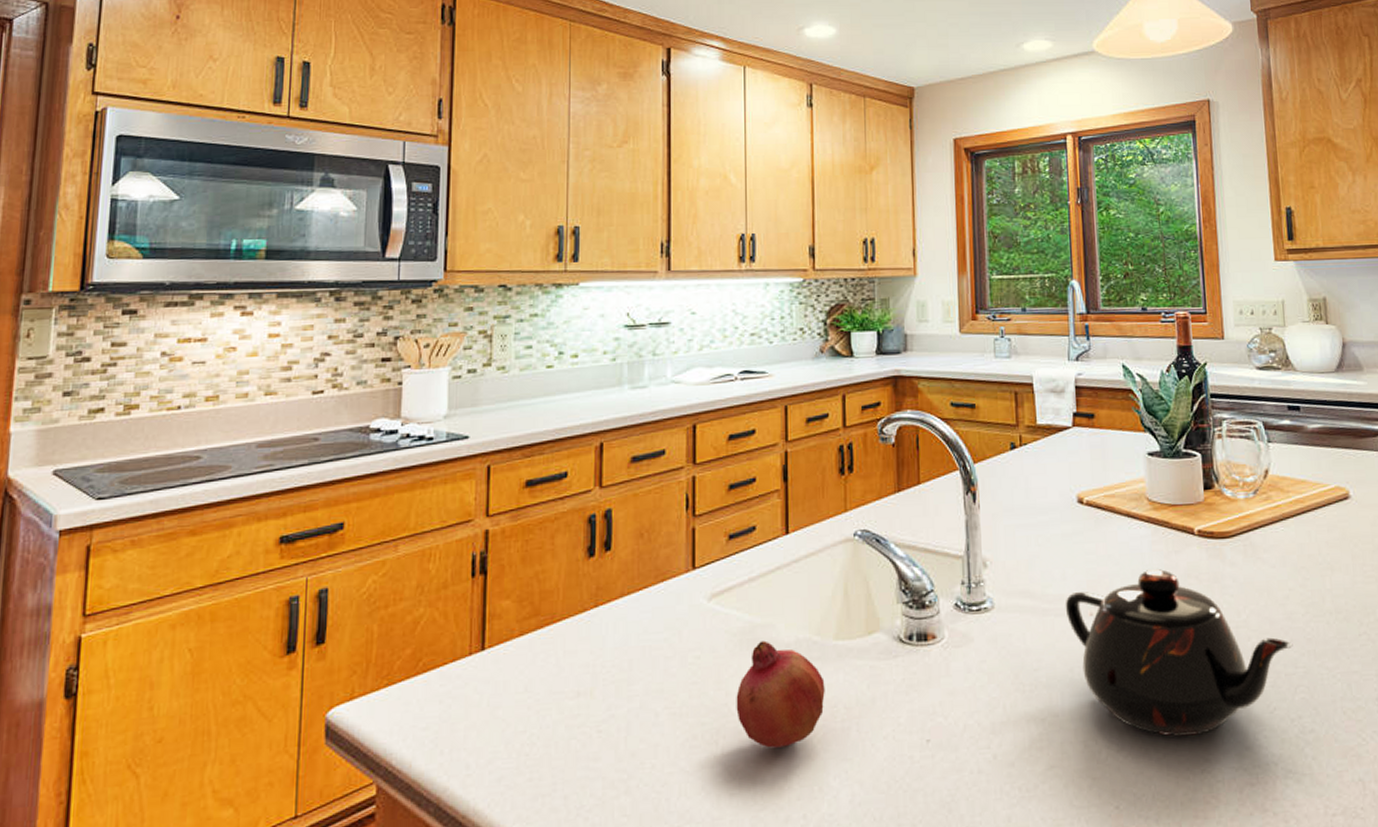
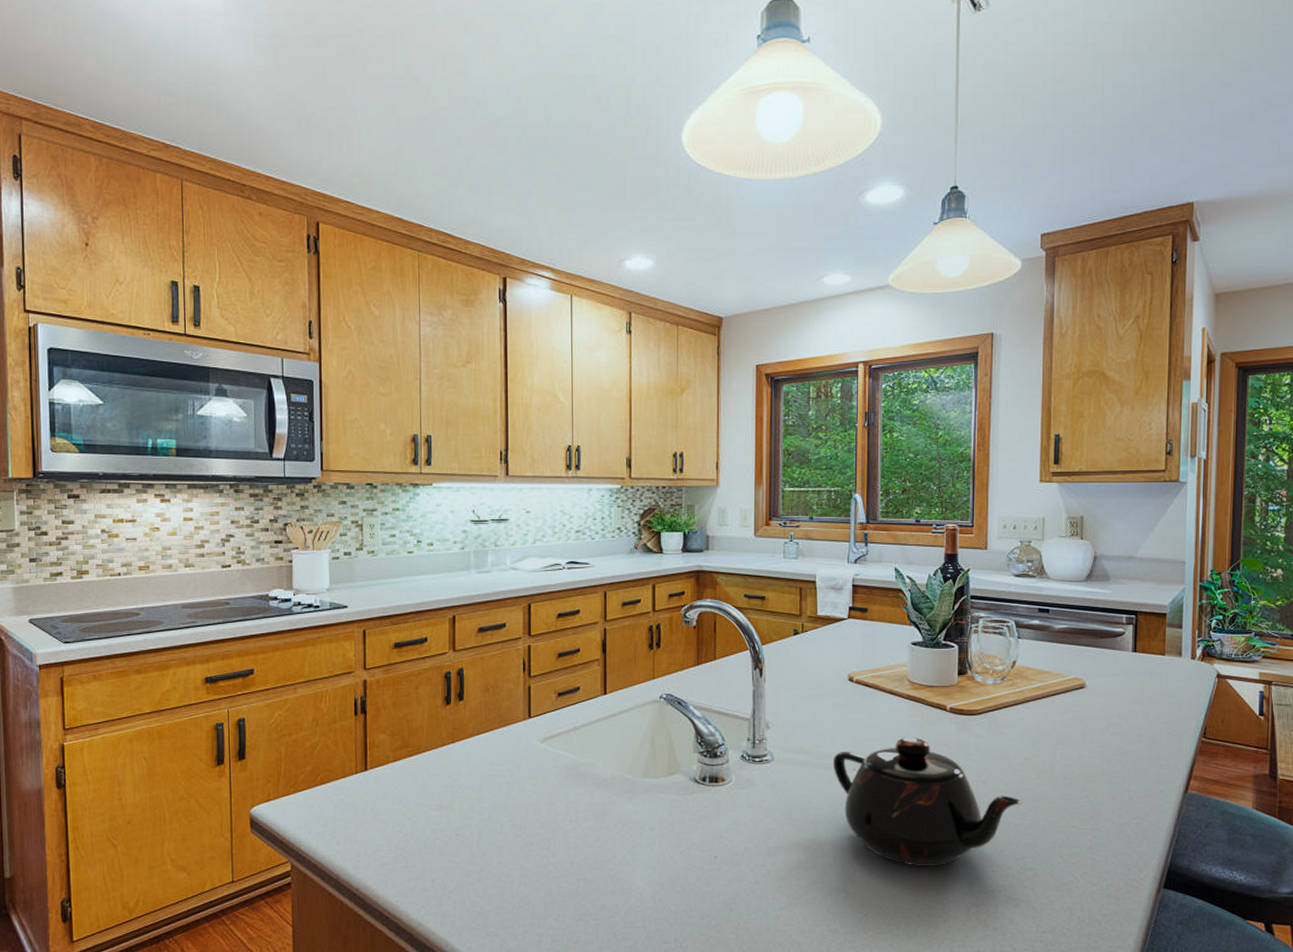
fruit: present [736,640,825,748] -> none [563,775,634,855]

